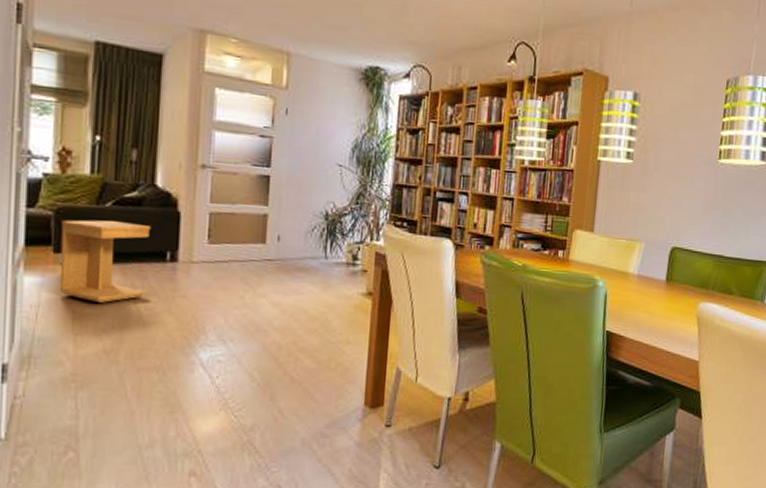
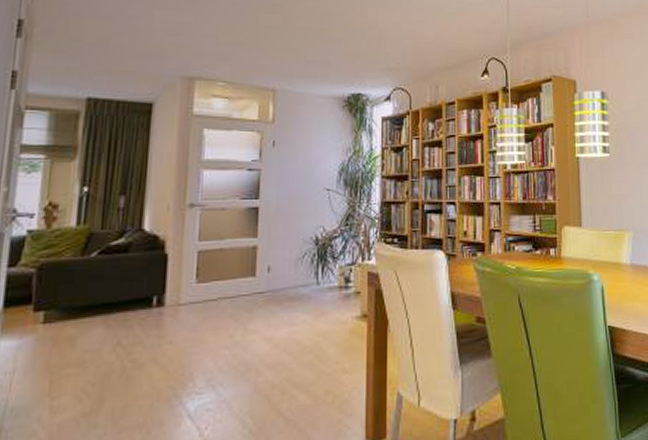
side table: present [59,219,151,303] -> none [37,270,138,360]

